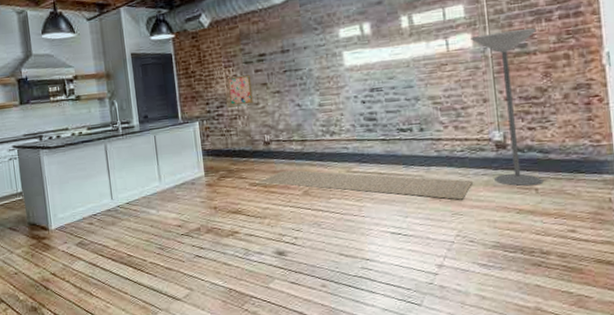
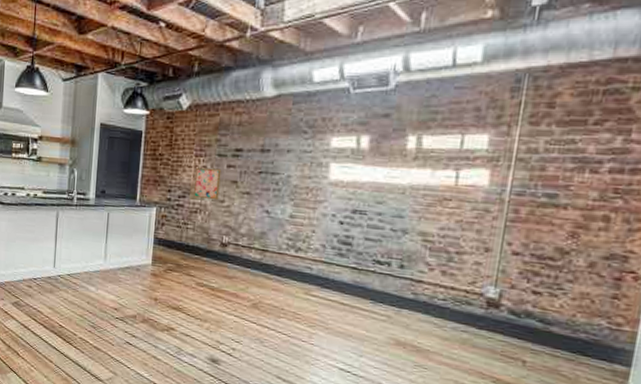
rug: present [258,170,472,200] -> none [206,277,448,353]
floor lamp: present [470,28,544,186] -> none [474,174,575,357]

